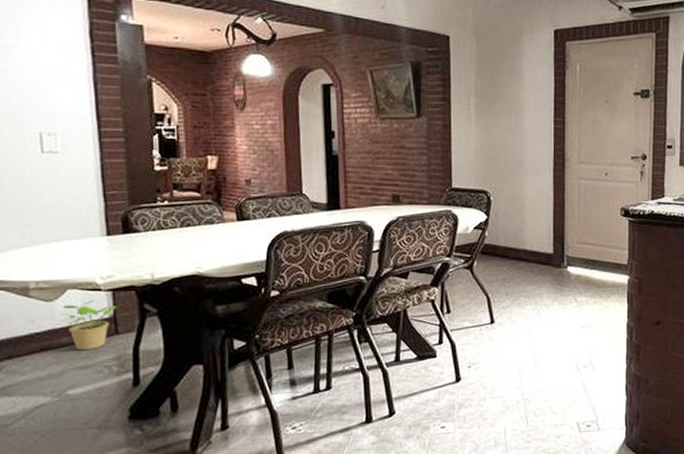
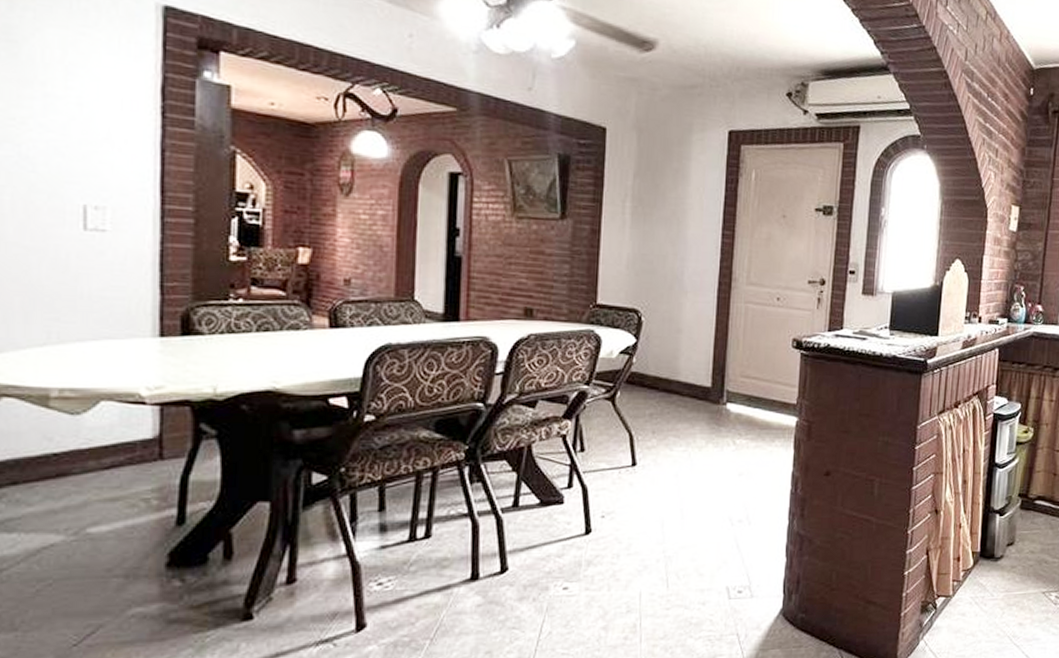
potted plant: present [60,300,116,351] -> none [87,415,163,478]

